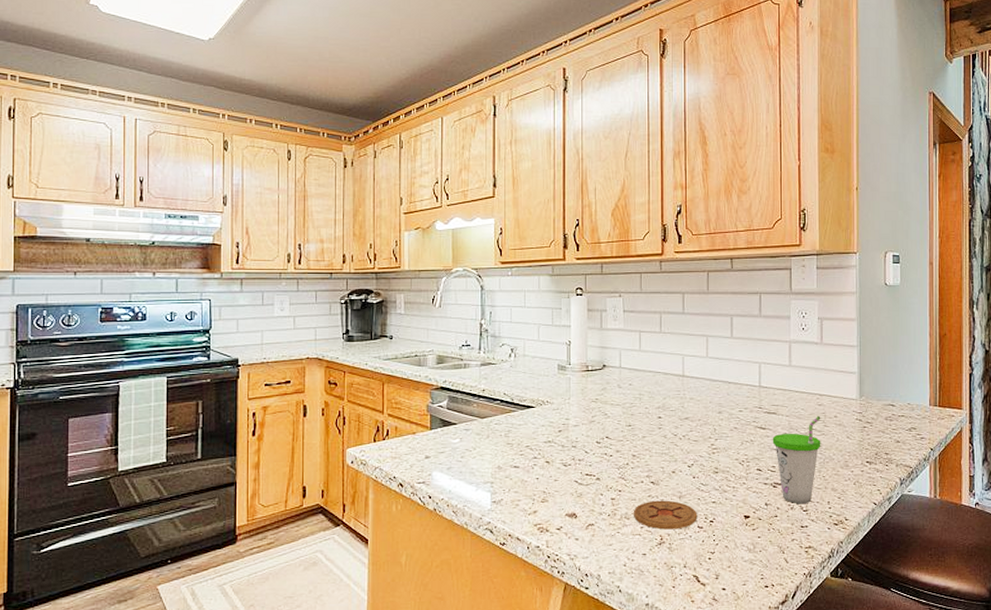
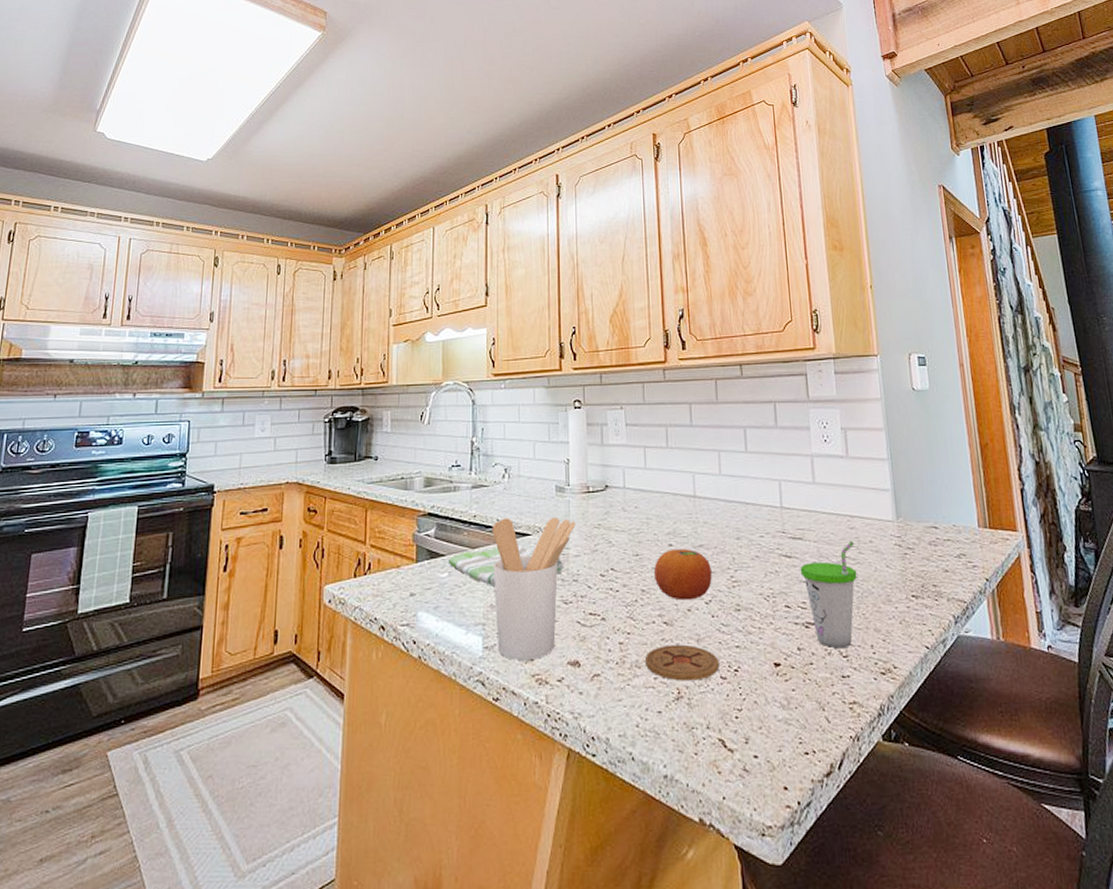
dish towel: none [459,417,564,452] -> present [448,546,564,588]
utensil holder: none [499,391,576,512] -> present [492,516,576,660]
fruit: none [644,421,695,464] -> present [653,549,712,601]

